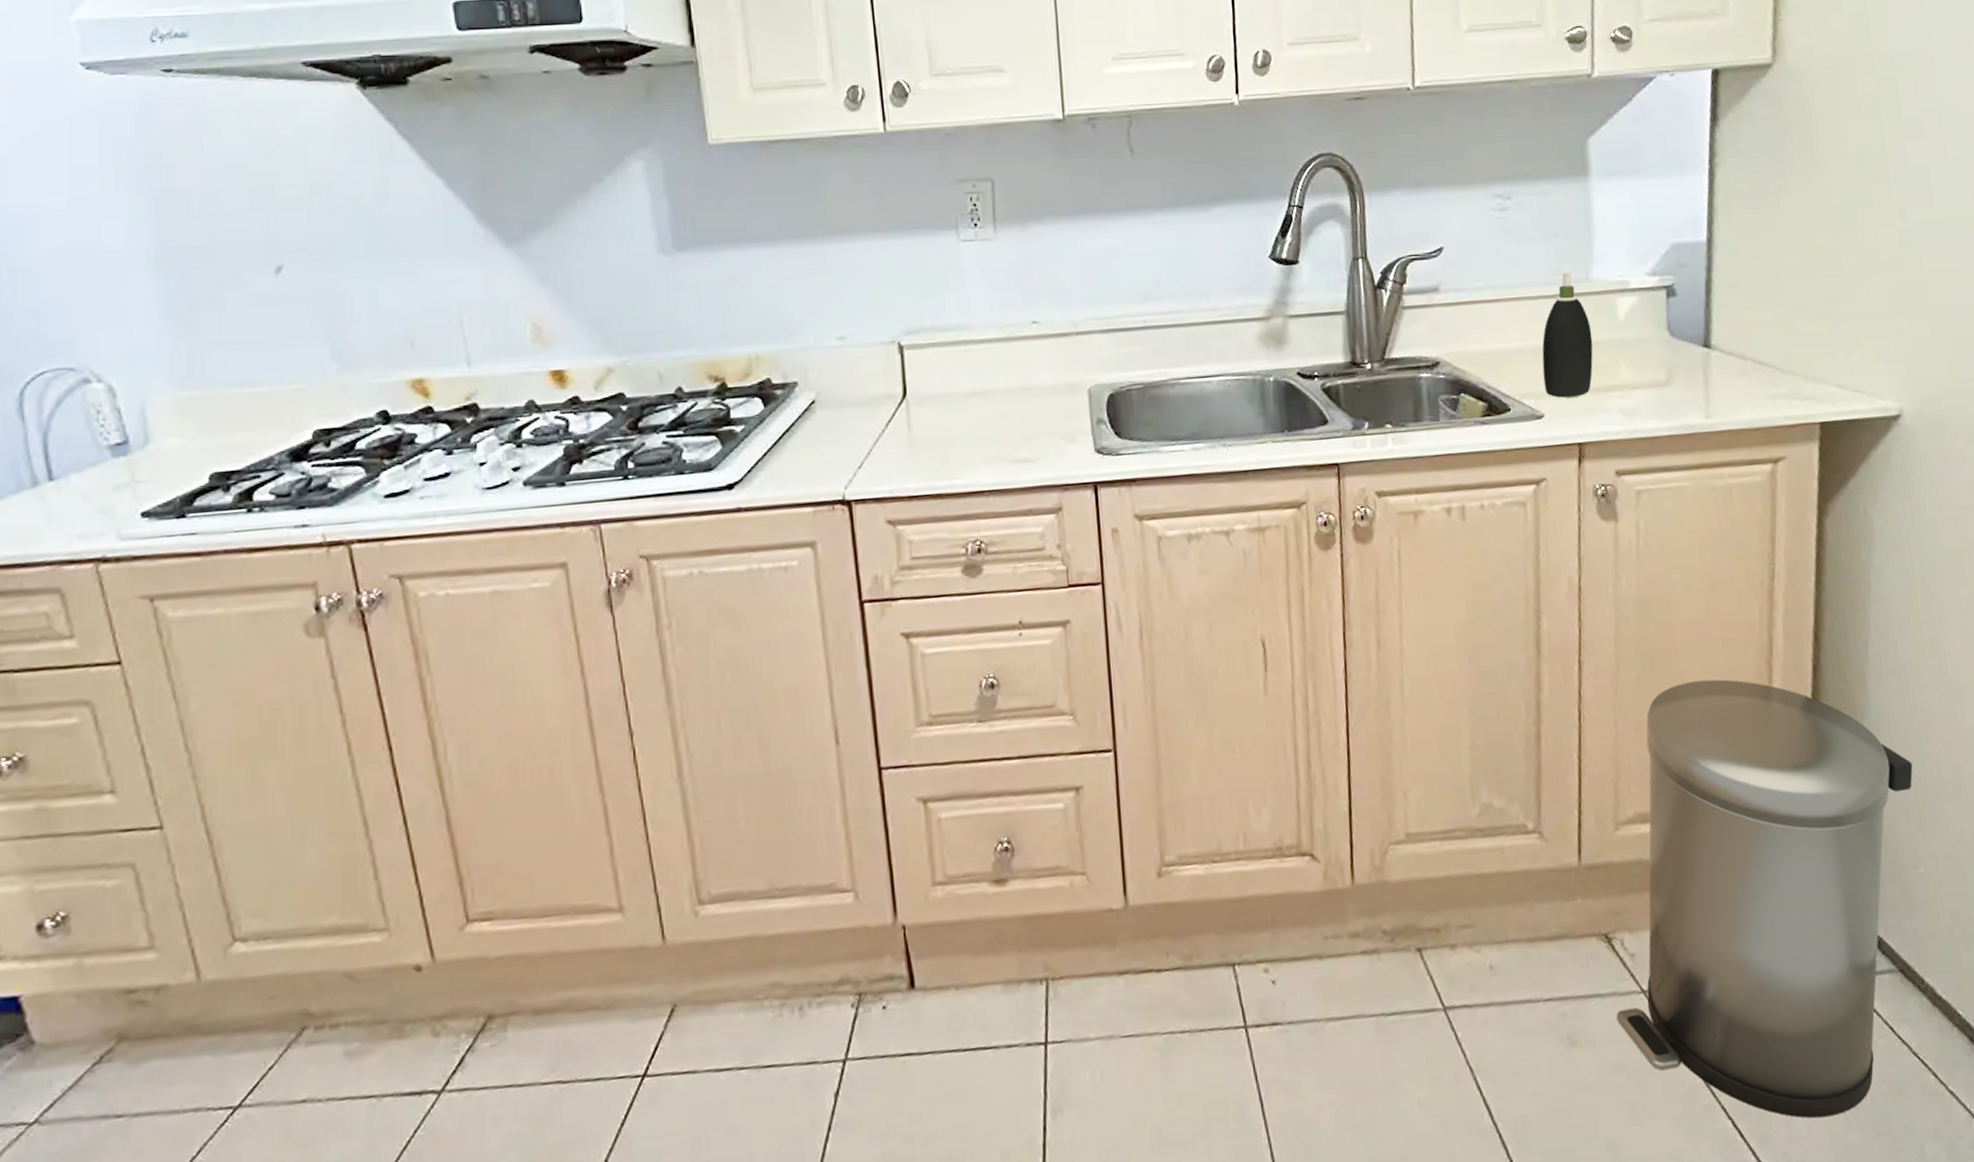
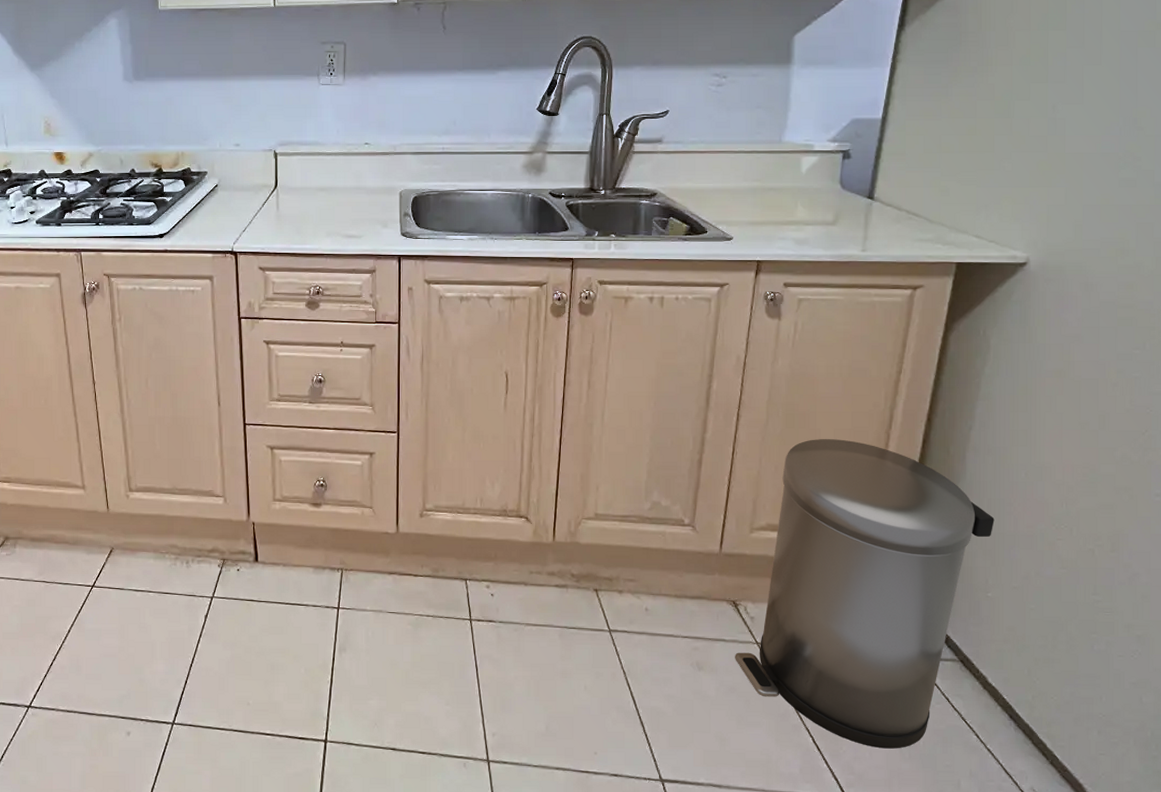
soap dispenser: present [1542,271,1593,398] -> none [735,134,778,227]

